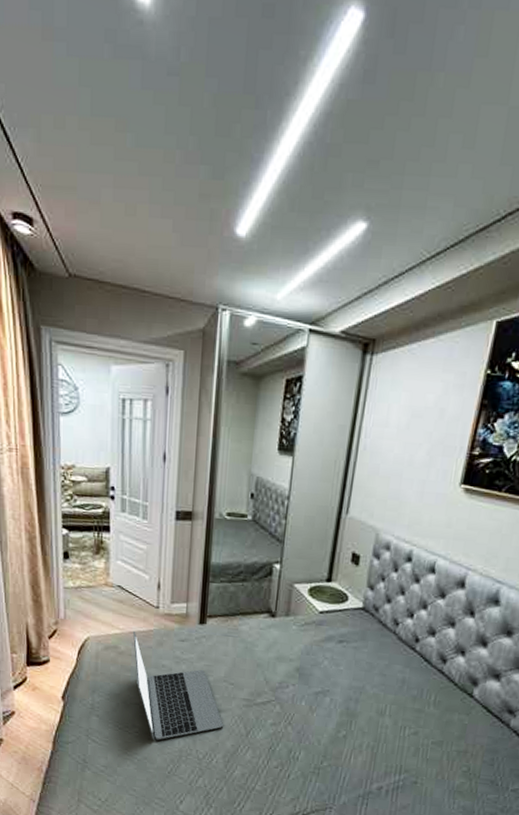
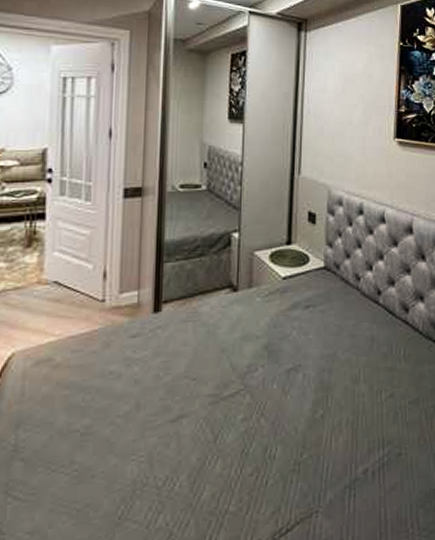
laptop: present [133,632,223,741] -> none [73,335,186,476]

